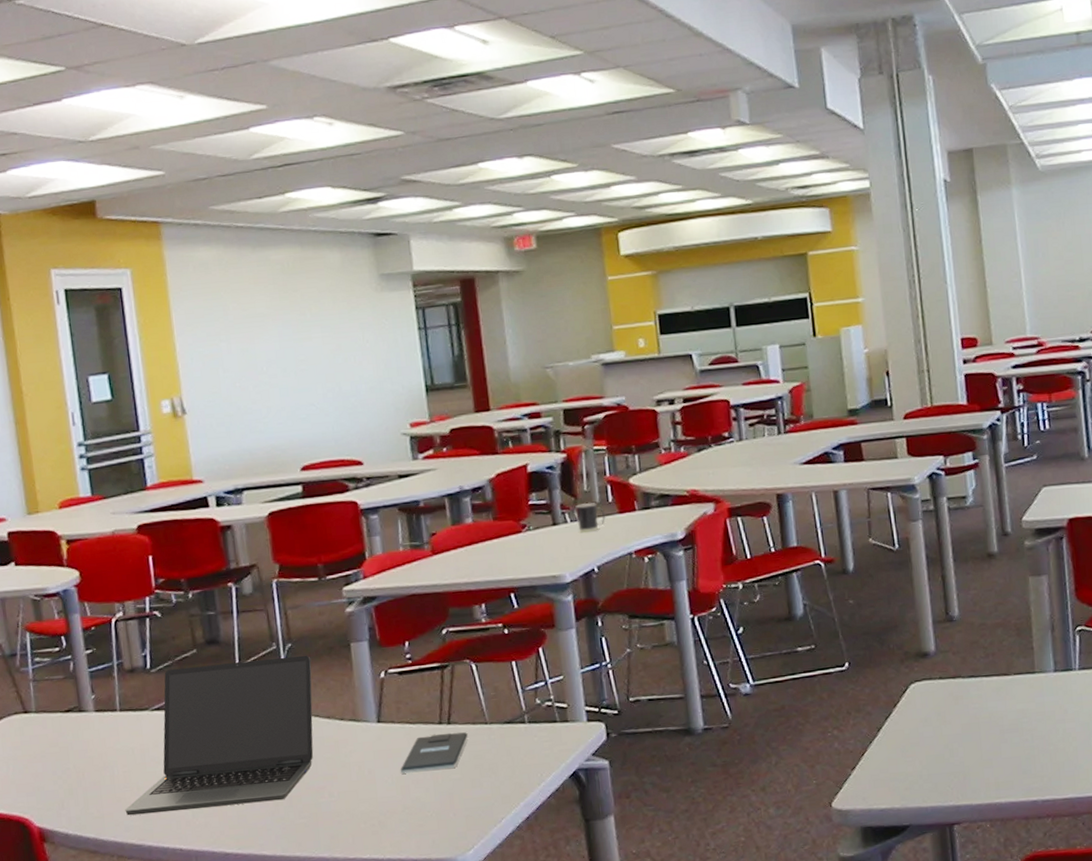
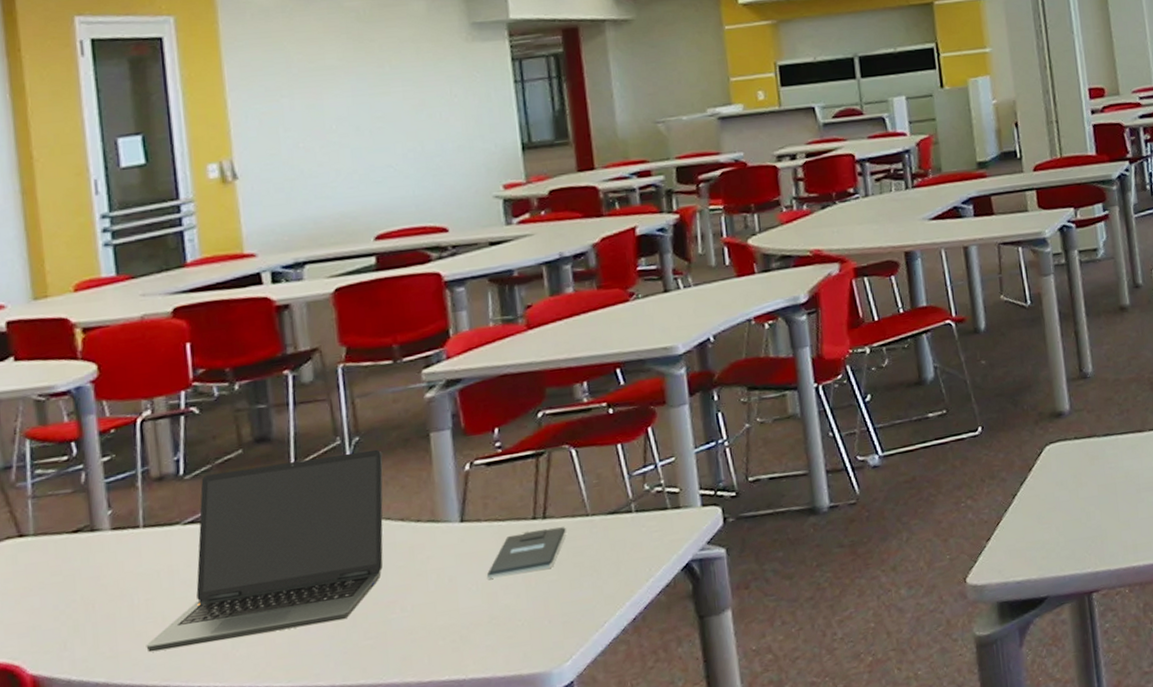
mug: present [575,502,605,533] -> none [689,266,722,299]

